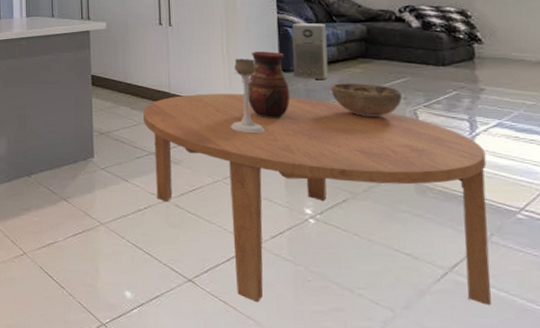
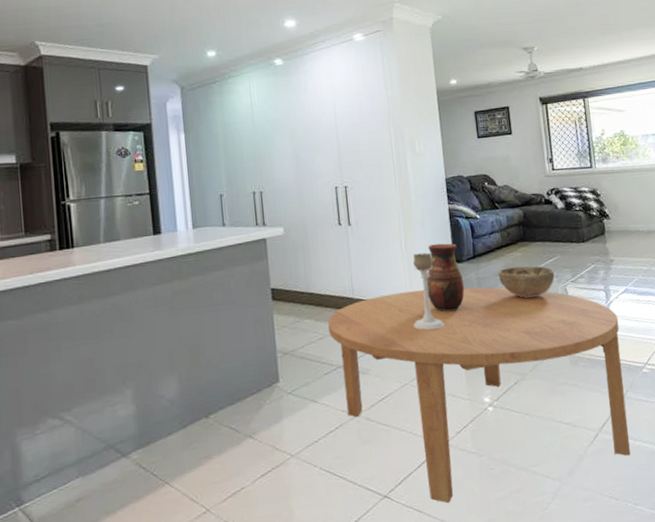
air purifier: present [291,23,329,79] -> none [461,211,496,268]

